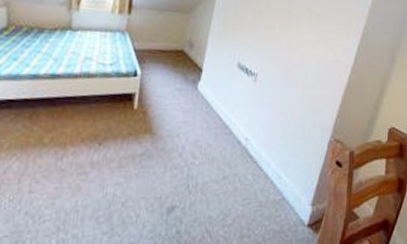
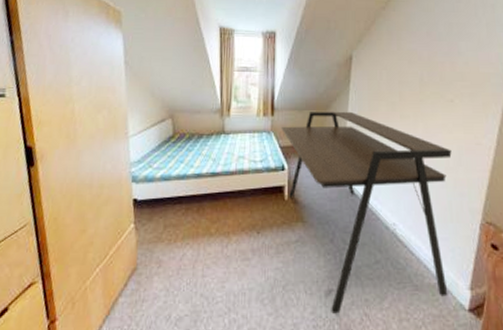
desk: none [138,13,311,231] -> present [282,111,452,314]

